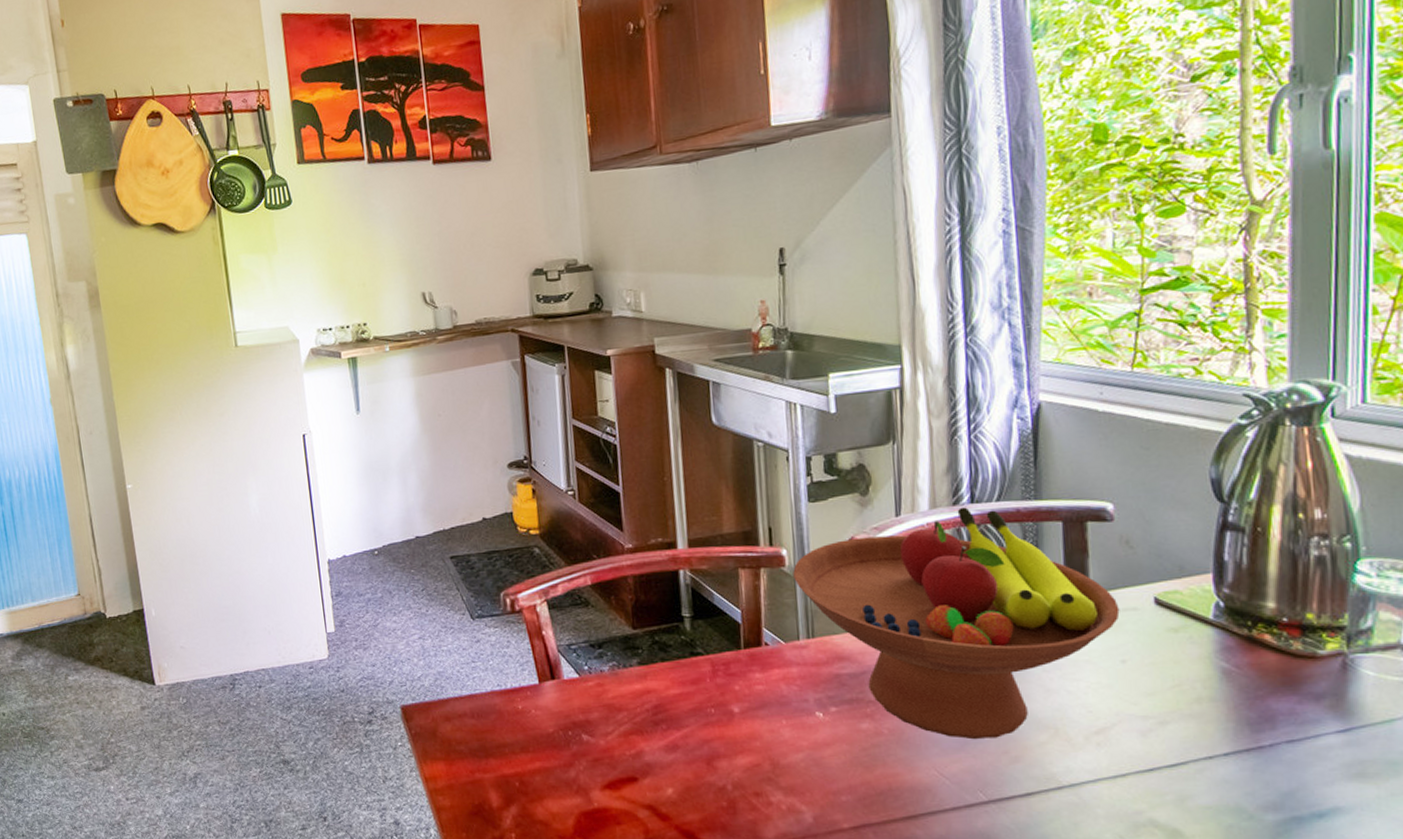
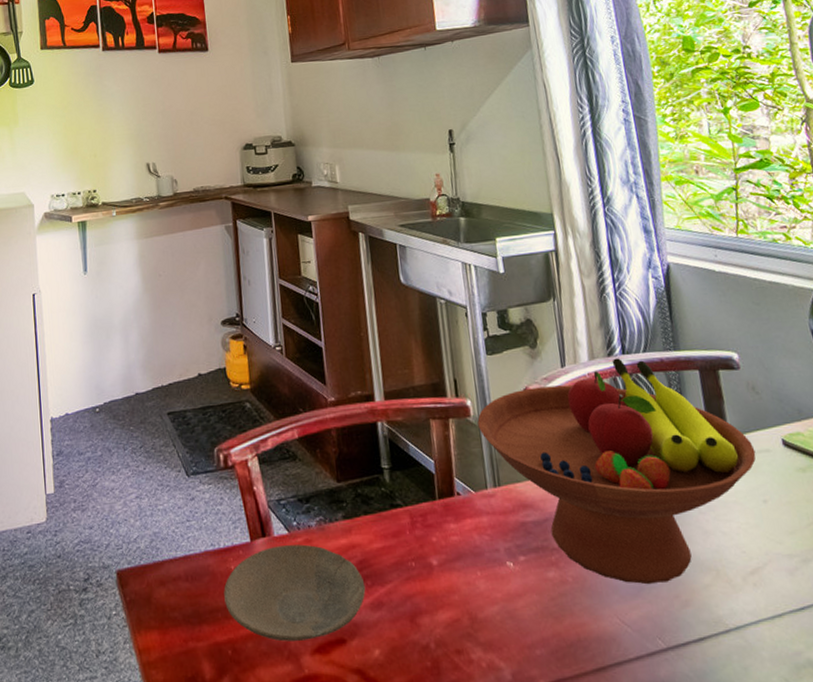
plate: none [511,688,661,777] -> present [224,544,366,642]

